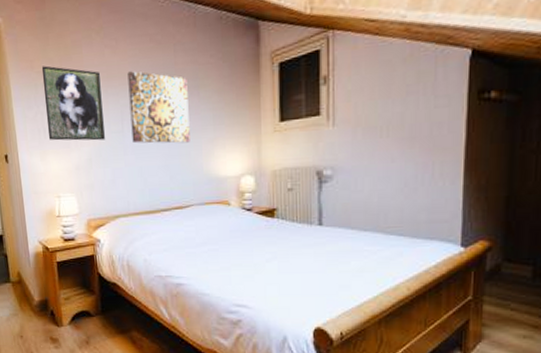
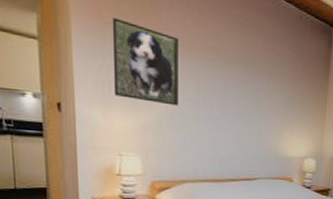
wall art: present [127,71,190,144] -> none [207,45,265,122]

